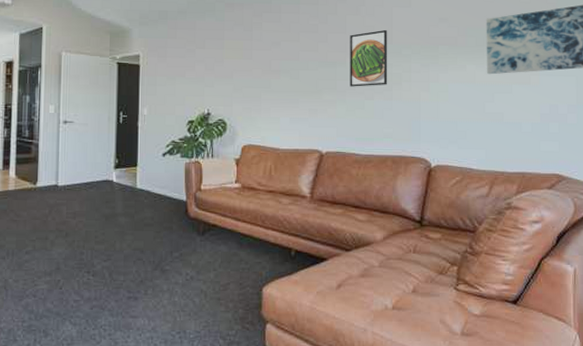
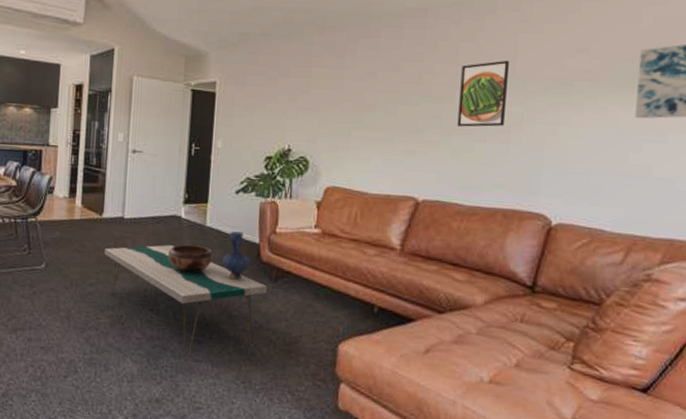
coffee table: none [40,208,196,317] -> present [104,245,267,360]
decorative bowl: none [101,206,144,233] -> present [168,244,213,274]
vase: none [153,191,179,236] -> present [221,231,251,280]

